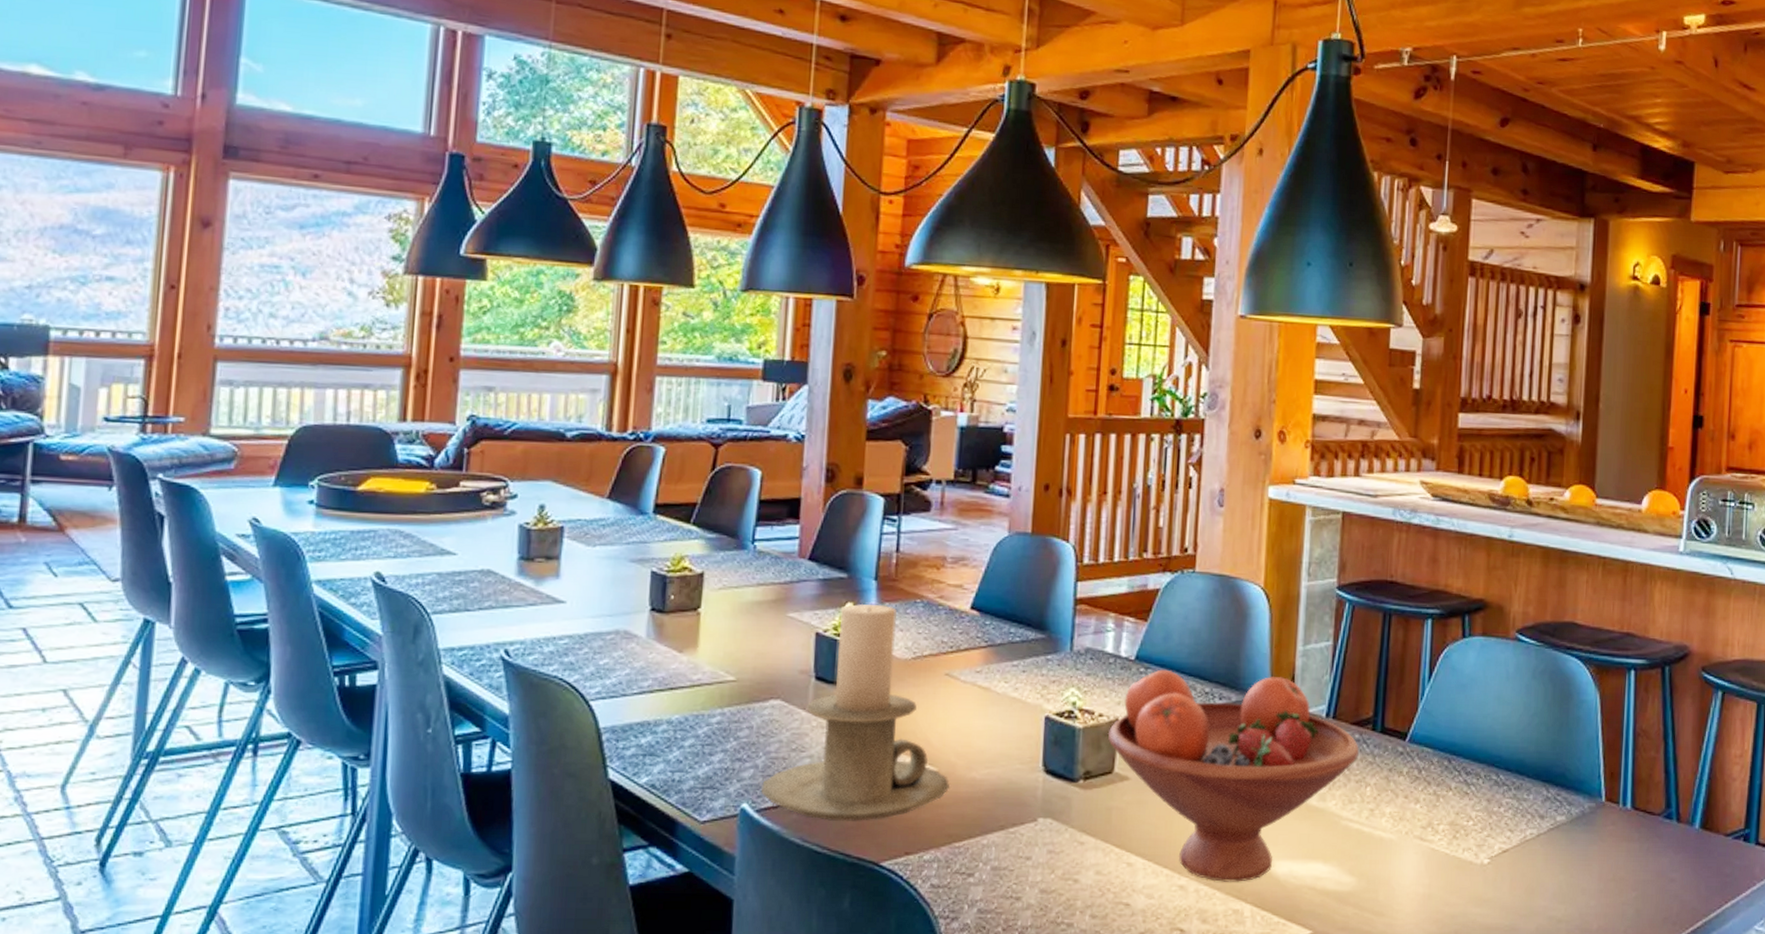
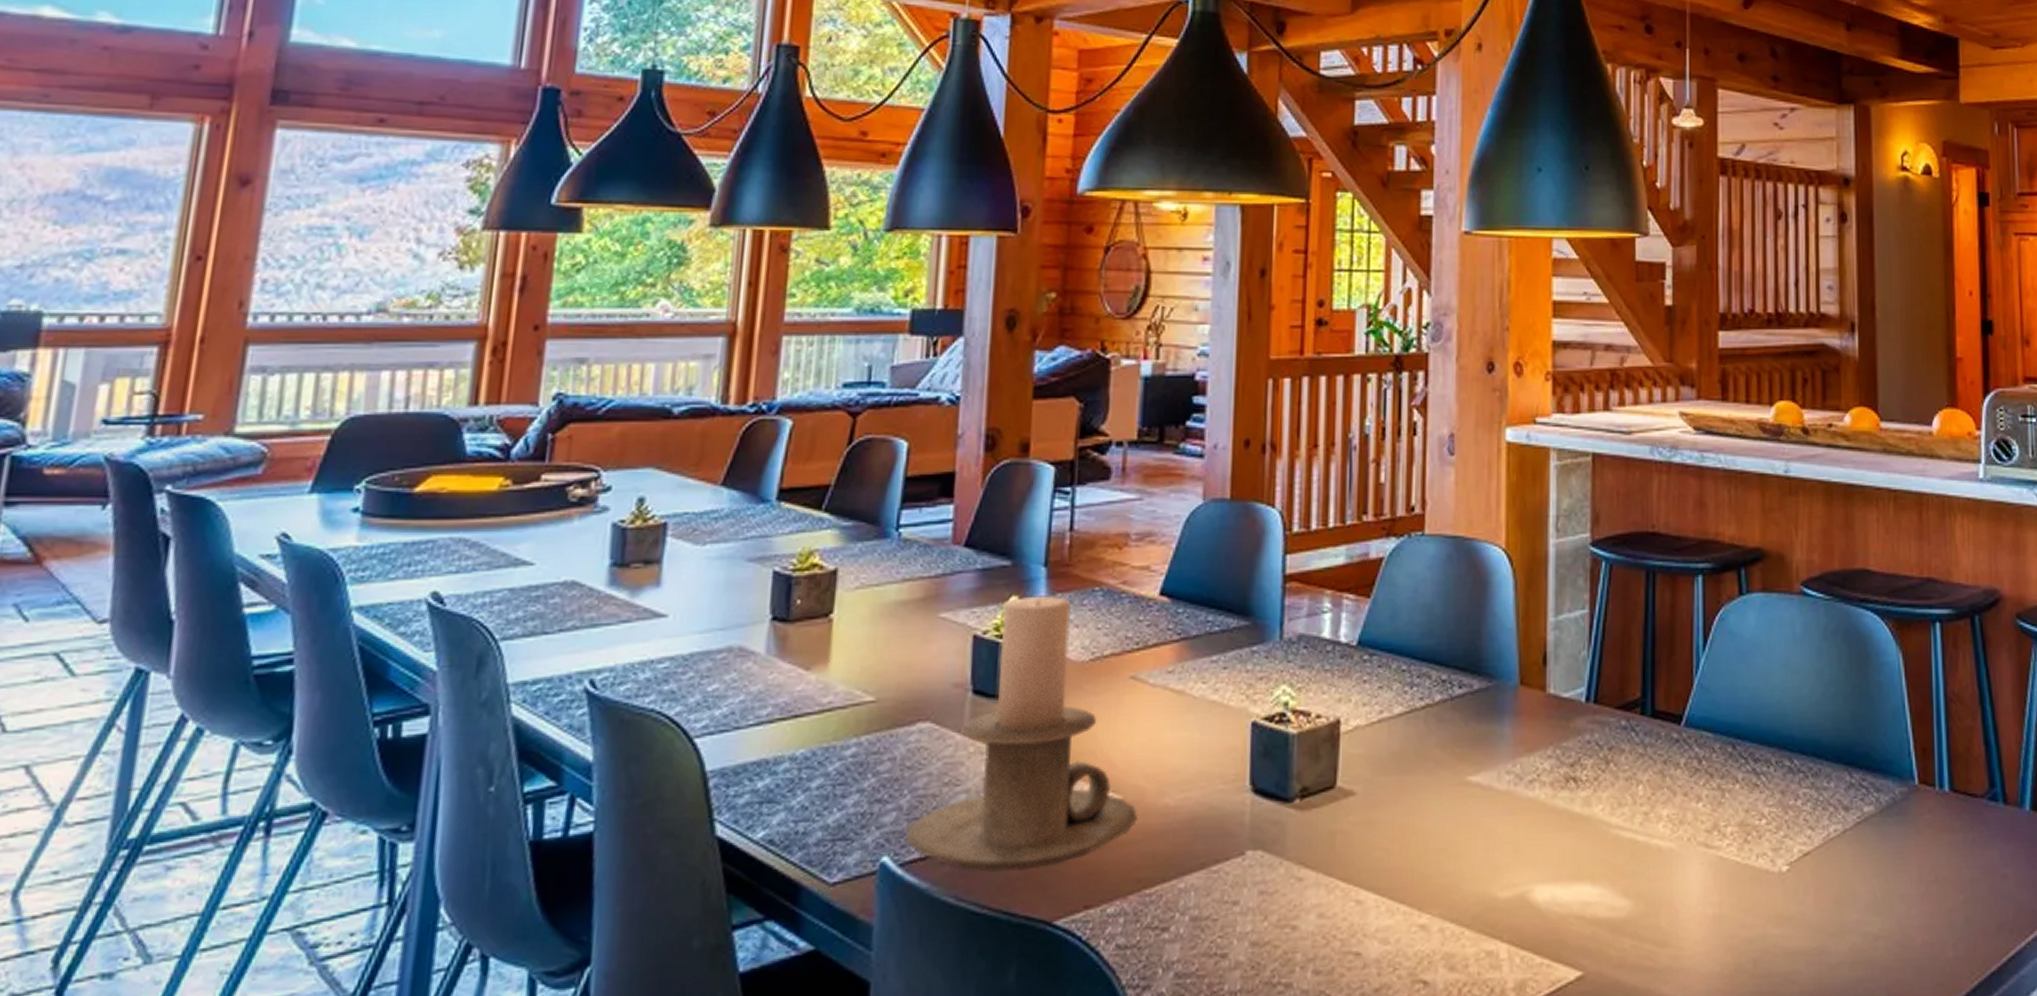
fruit bowl: present [1107,669,1359,882] -> none [1327,655,1627,917]

